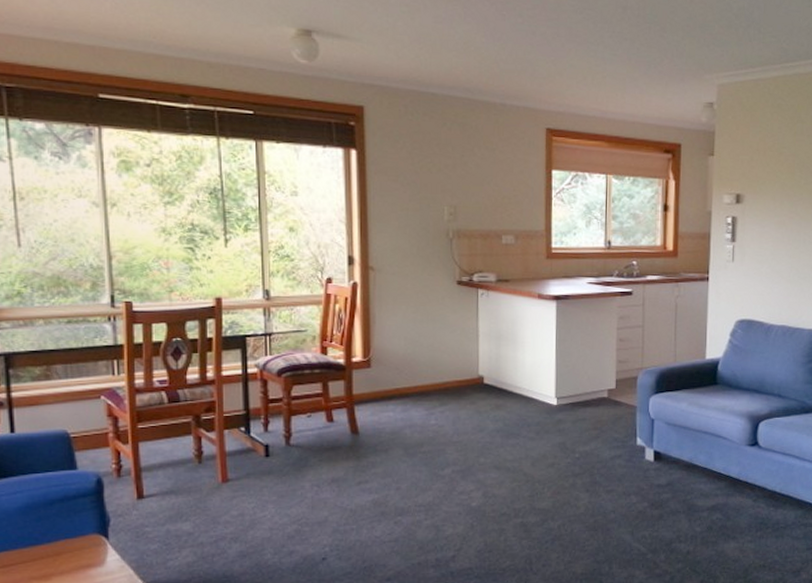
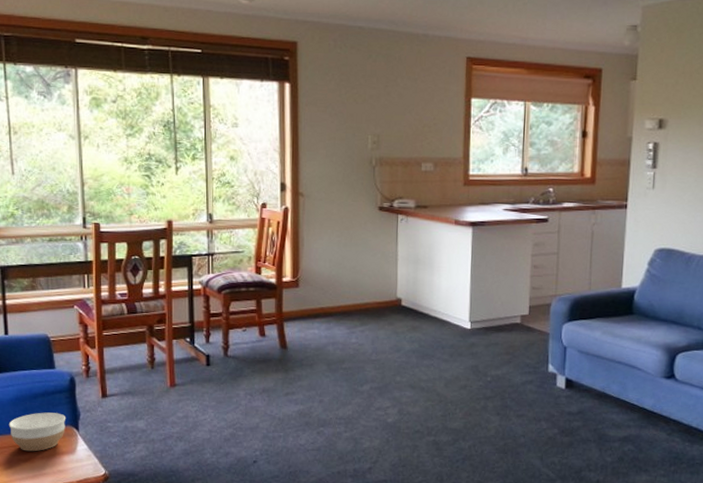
bowl: none [16,520,92,568] -> present [8,412,66,452]

